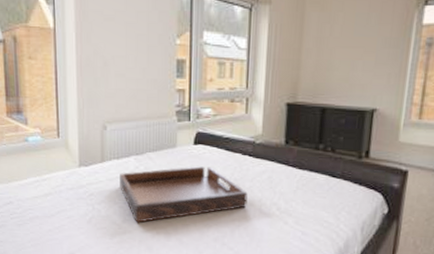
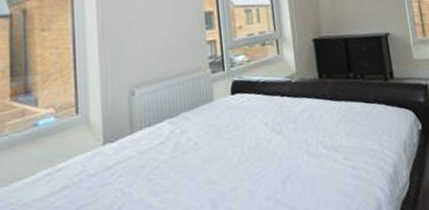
serving tray: present [120,166,248,223] -> none [153,115,294,199]

